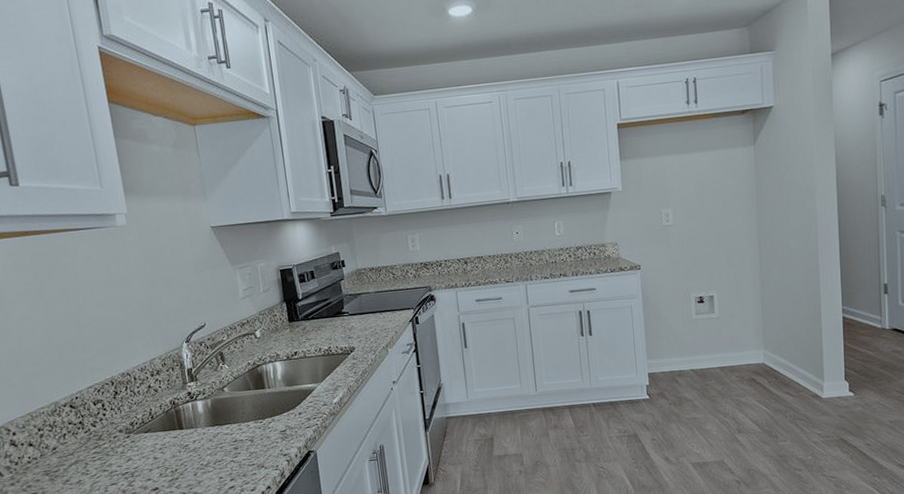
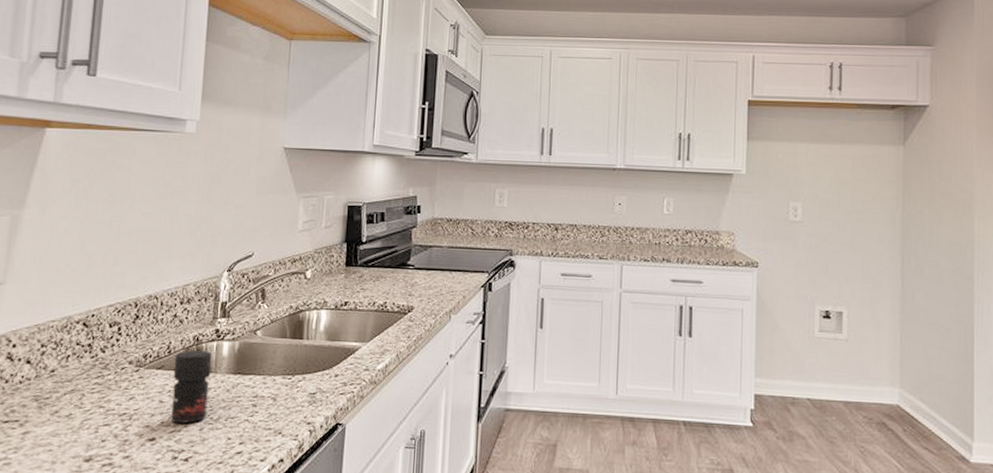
jar: none [158,411,197,473] -> present [171,350,213,423]

